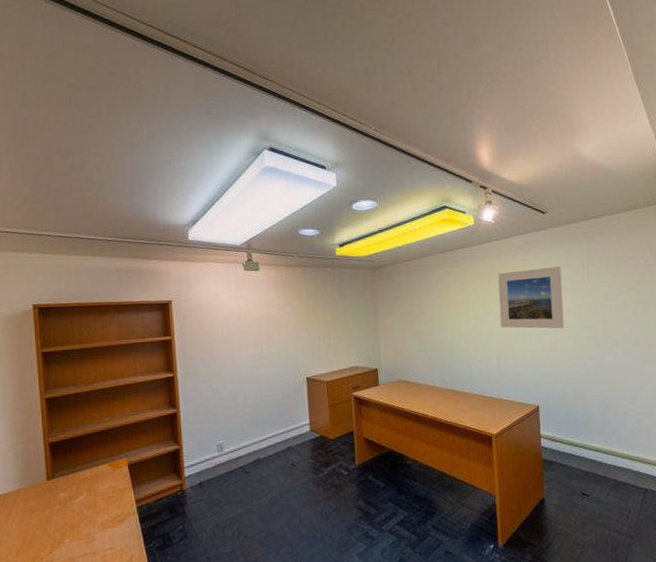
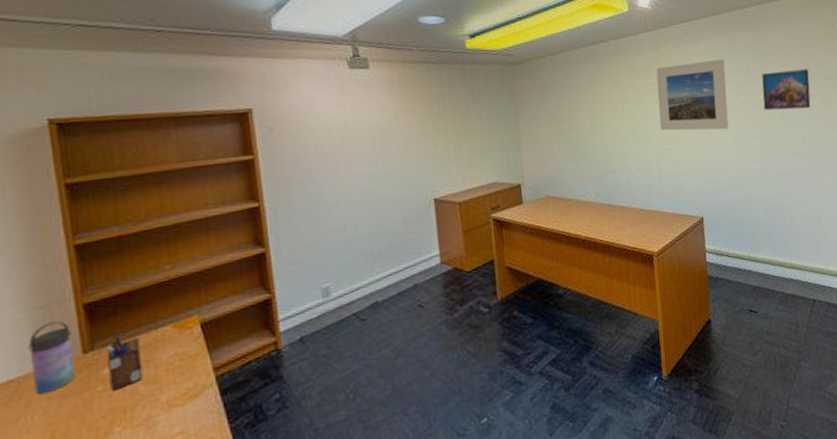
water bottle: none [12,454,42,508] -> present [28,321,76,394]
desk organizer: none [62,467,87,511] -> present [106,334,144,391]
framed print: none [596,276,645,313] -> present [762,69,811,111]

